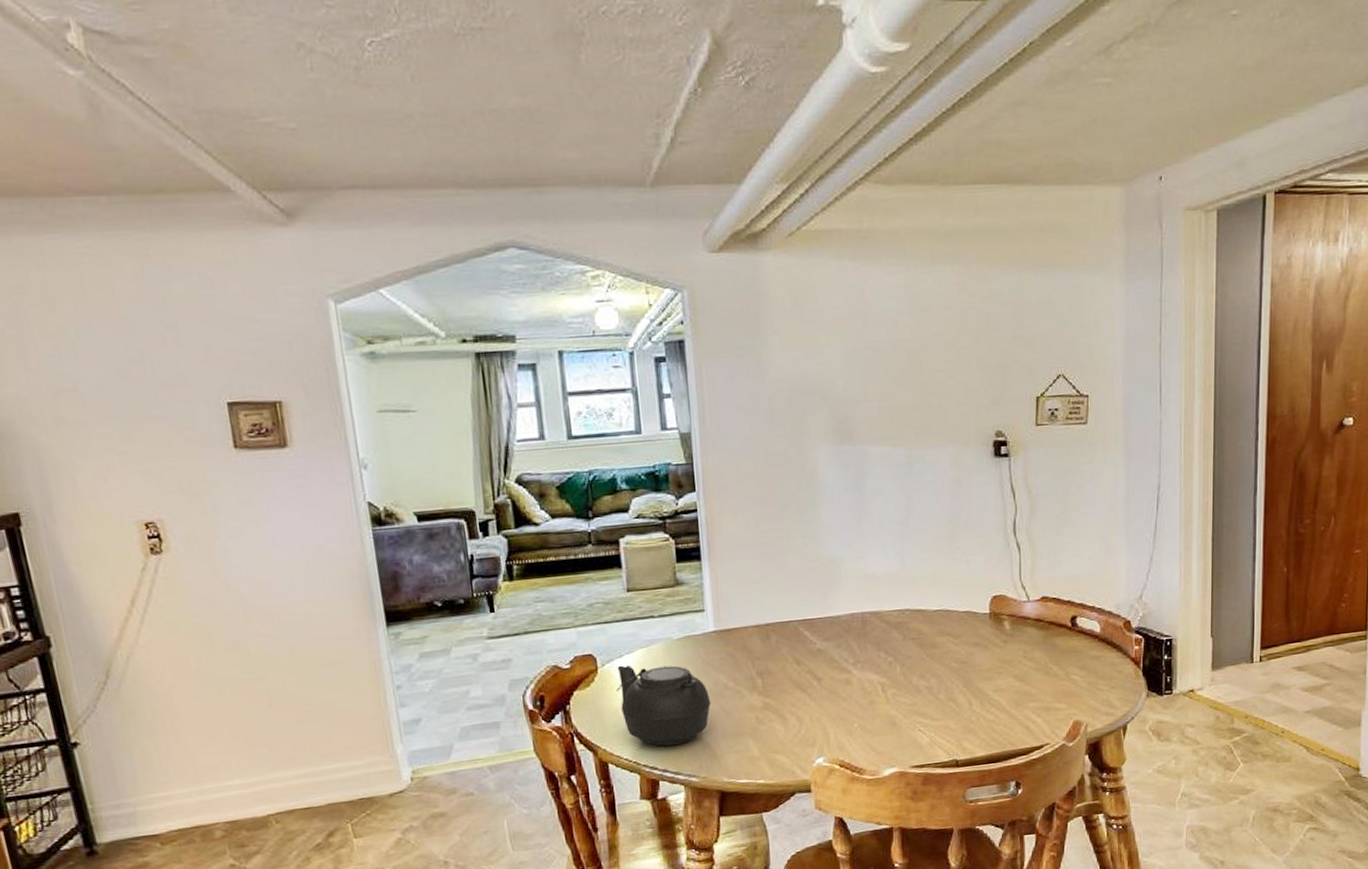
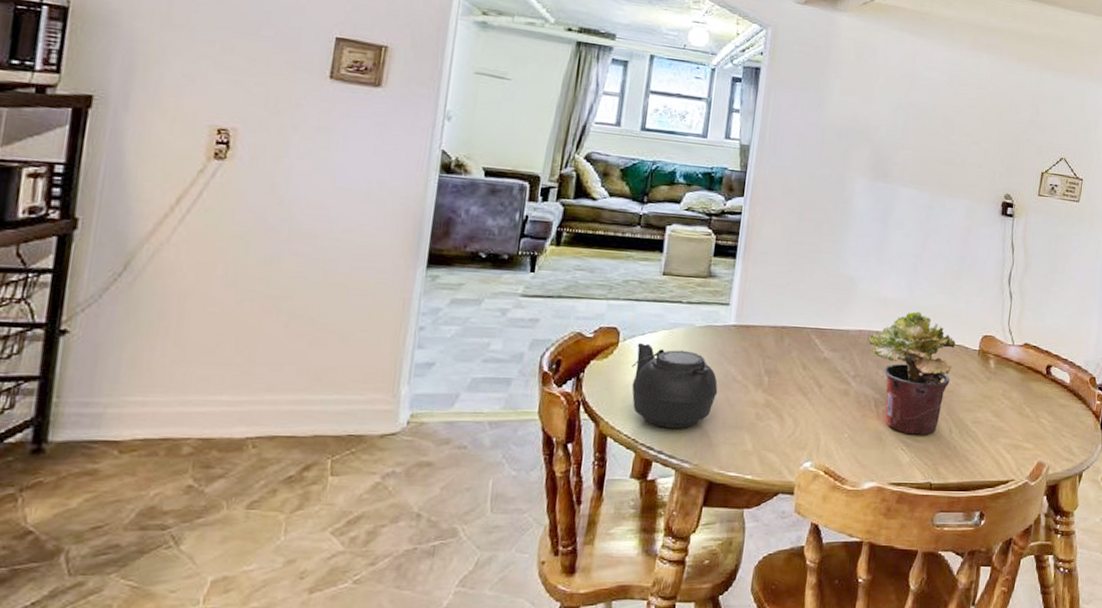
potted plant: none [863,582,962,714] -> present [868,311,956,435]

